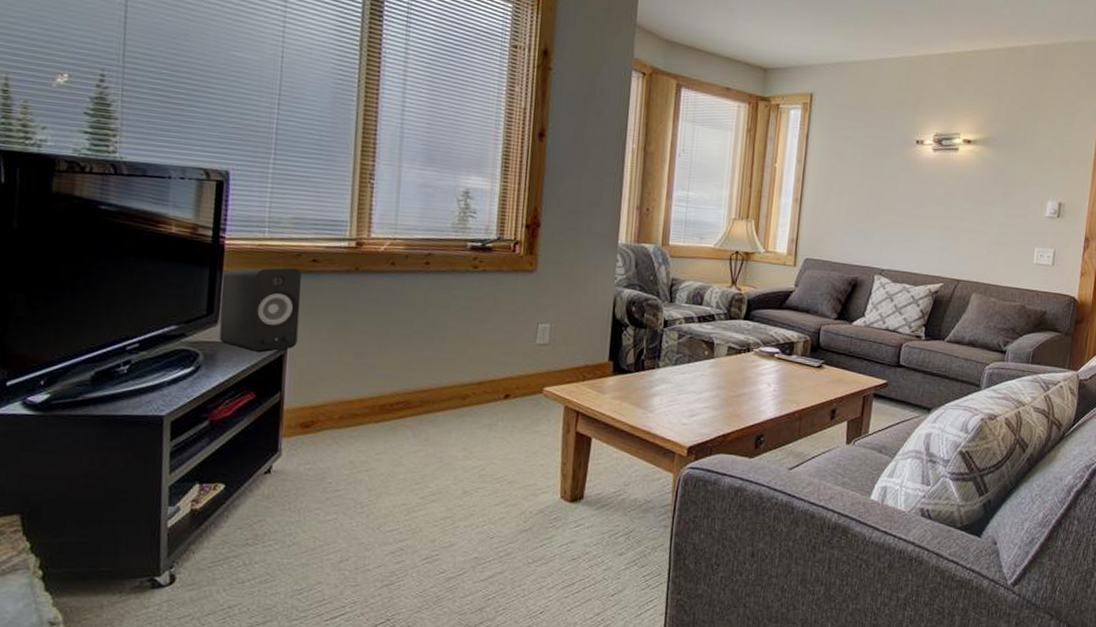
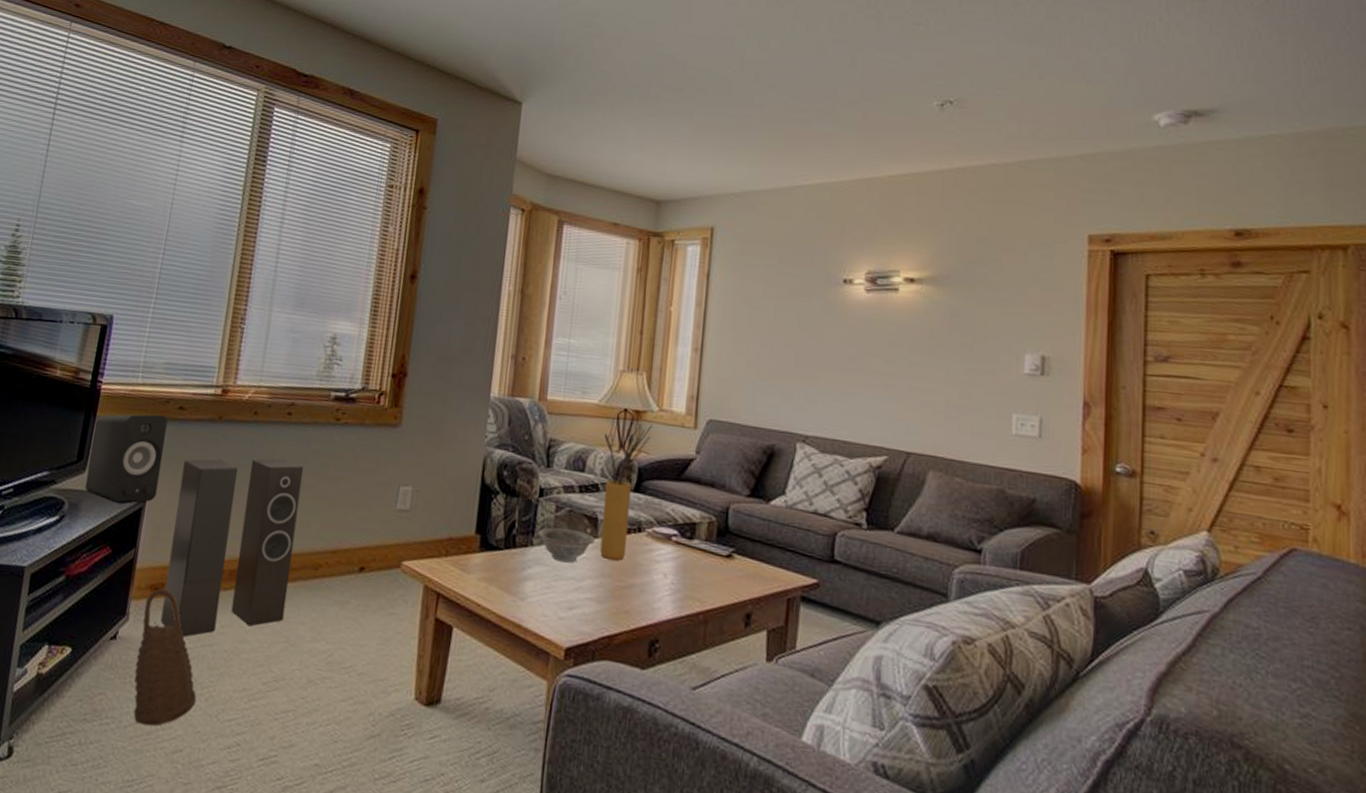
basket: none [293,425,358,543] -> present [133,588,197,726]
speaker: none [314,304,446,466] -> present [160,458,304,637]
decorative bowl: none [663,352,712,380] -> present [537,527,595,563]
vase: none [716,259,760,375] -> present [600,418,653,561]

